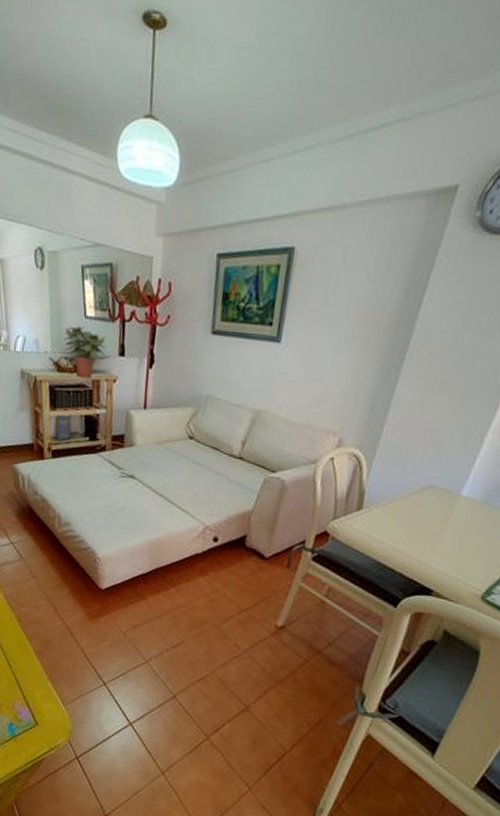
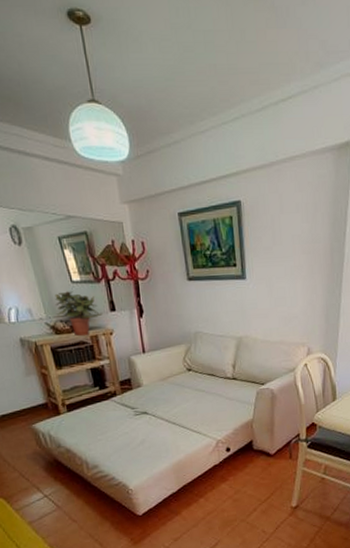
books: present [49,412,72,441] -> none [58,368,83,396]

